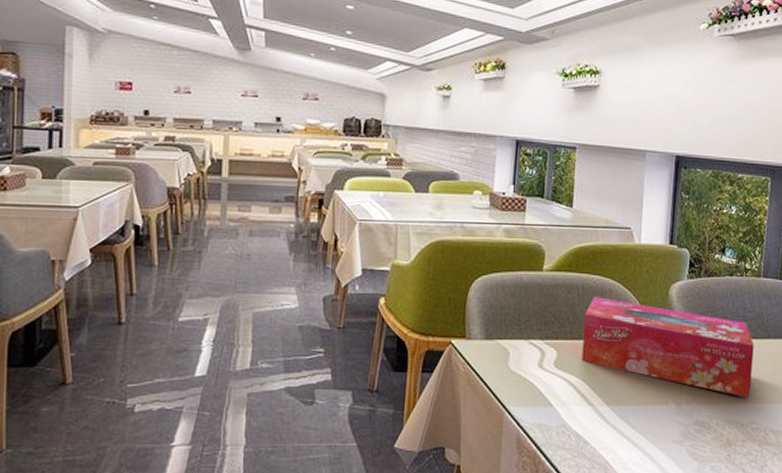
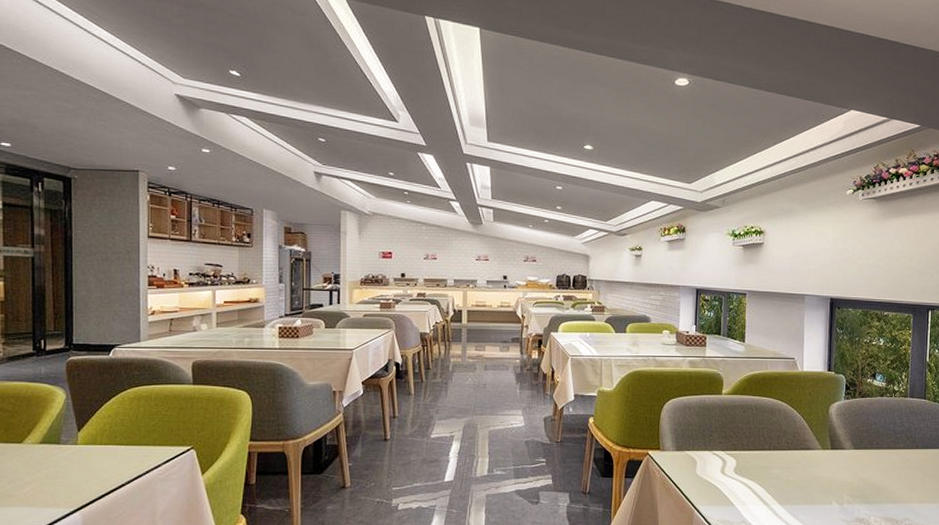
tissue box: present [582,297,754,399] -> none [757,415,905,499]

